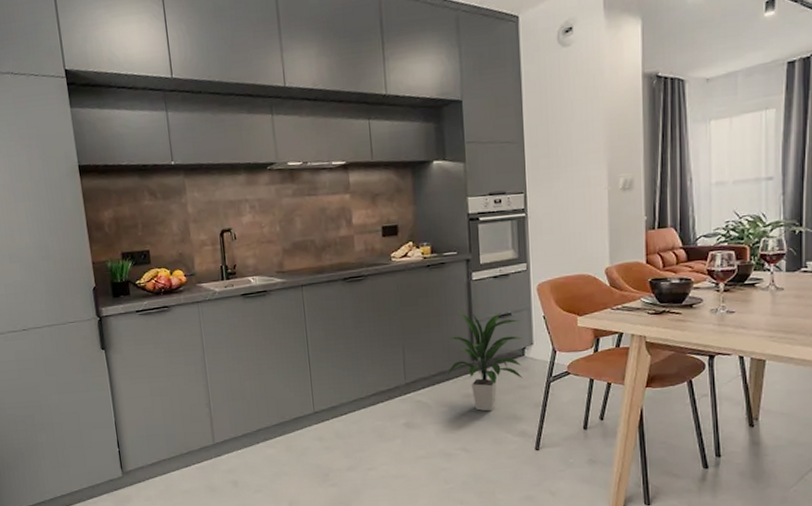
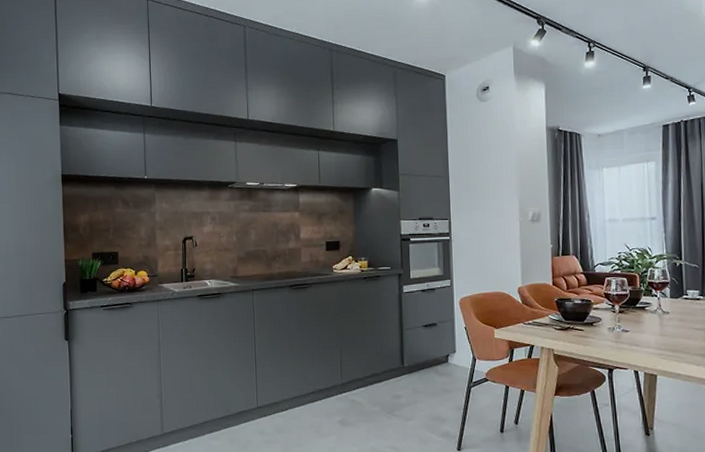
indoor plant: present [447,310,523,412] -> none [379,319,447,412]

